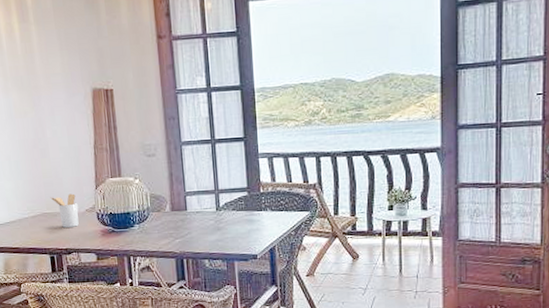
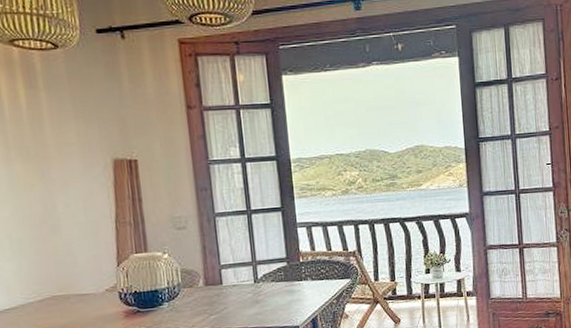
utensil holder: present [50,193,79,228] -> none [61,272,97,311]

